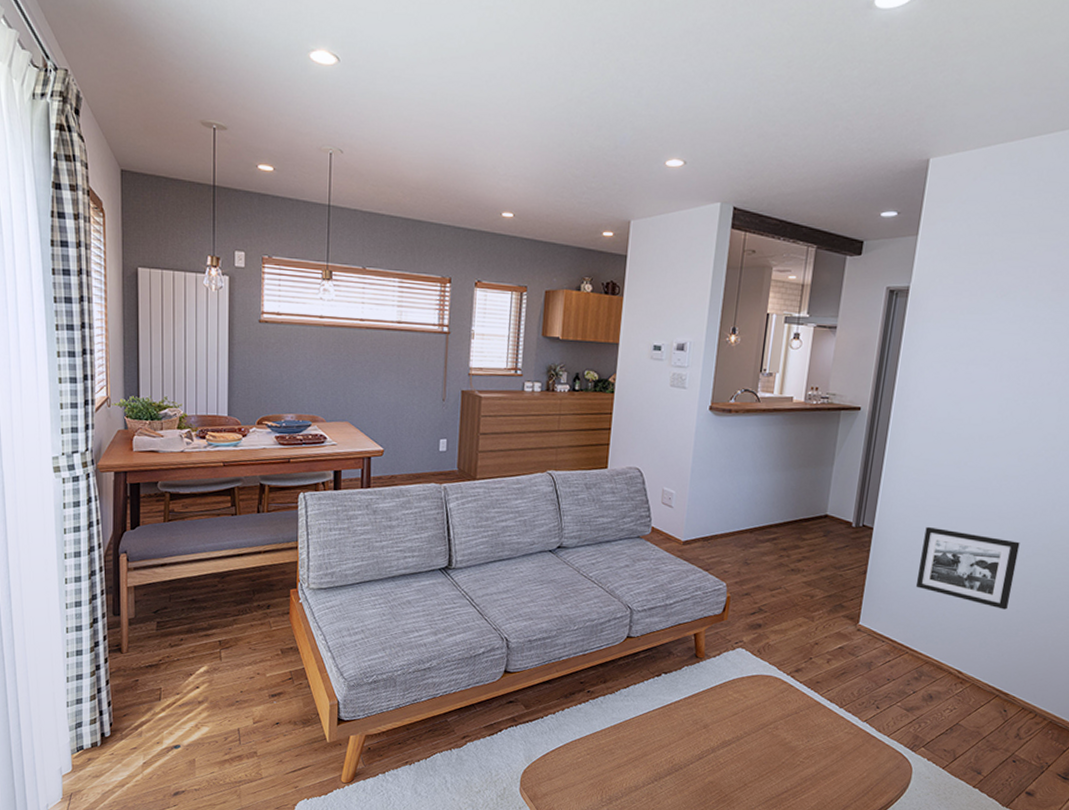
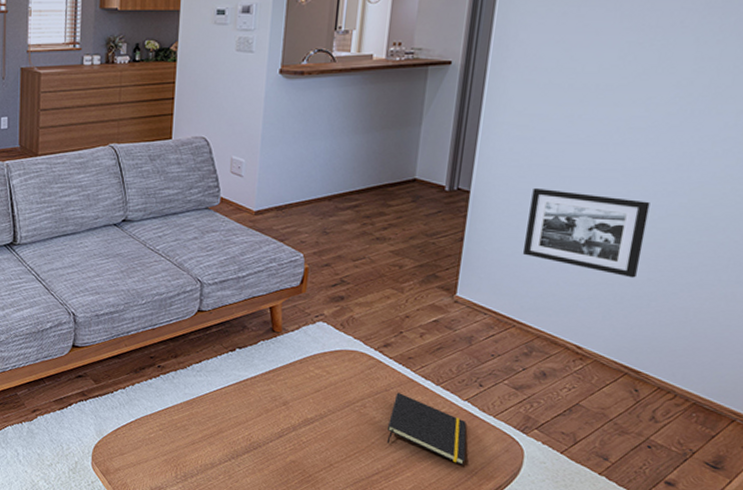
notepad: none [795,715,865,782] -> present [386,393,467,465]

